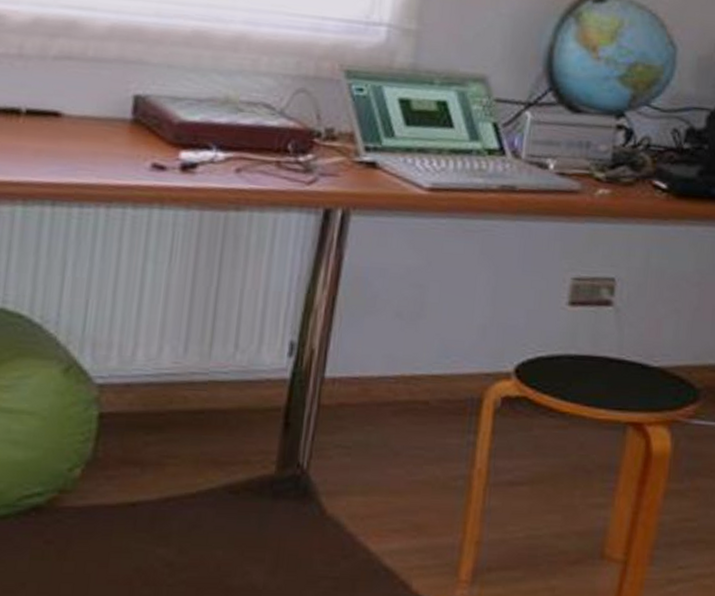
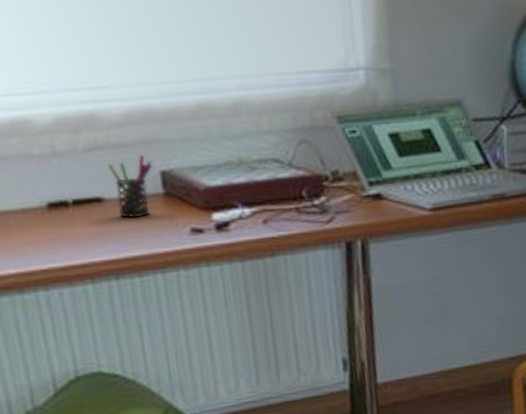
pen holder: none [76,73,128,142] -> present [107,154,153,219]

